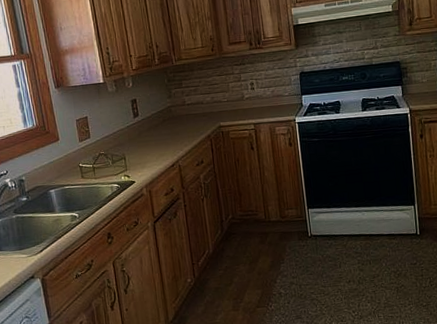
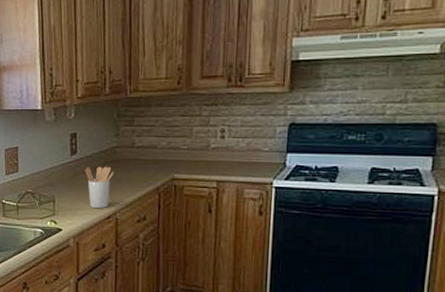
utensil holder: none [147,123,172,160] -> present [85,166,114,209]

